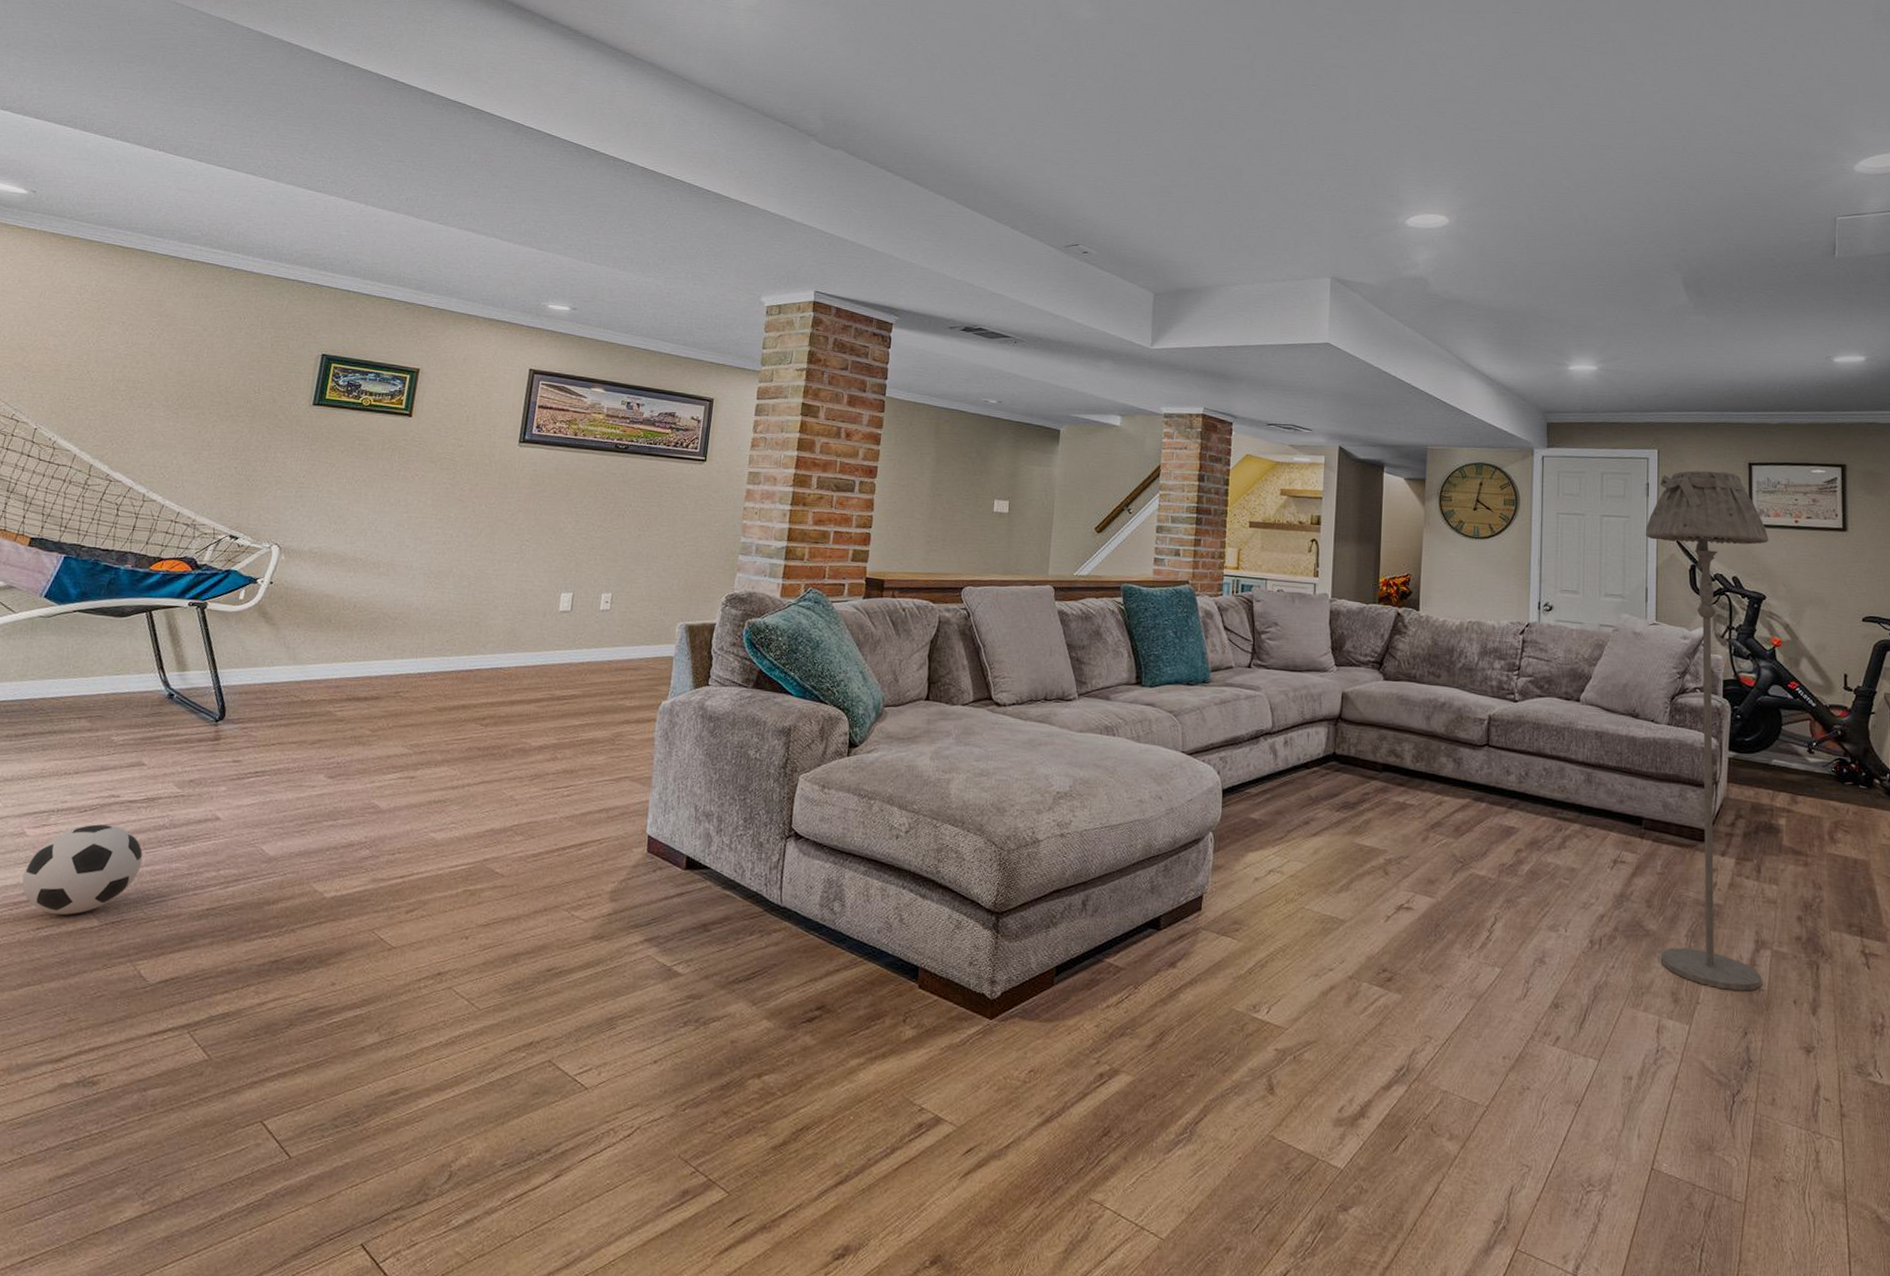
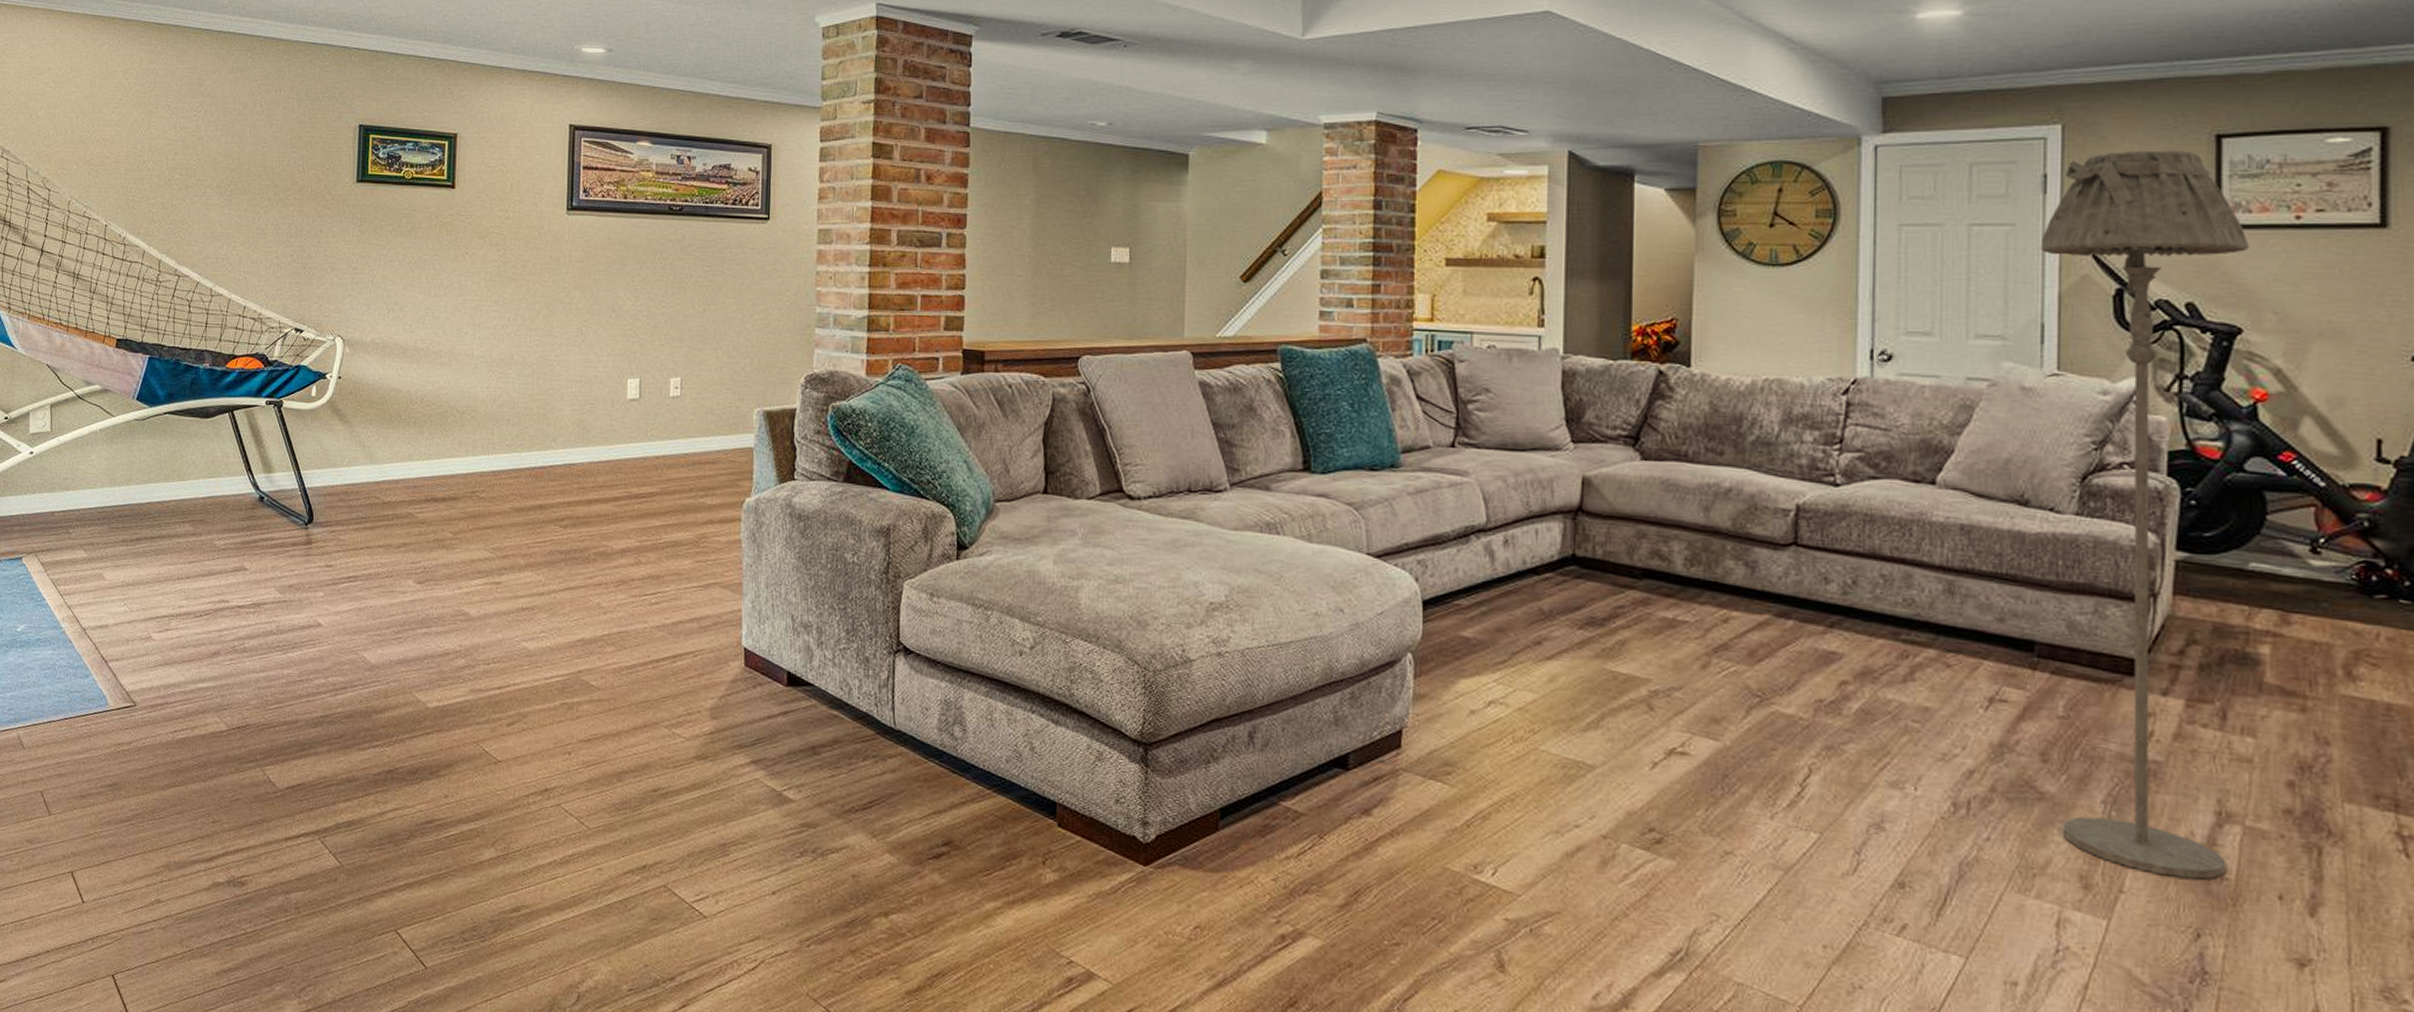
soccer ball: present [22,824,143,915] -> none [155,629,257,719]

